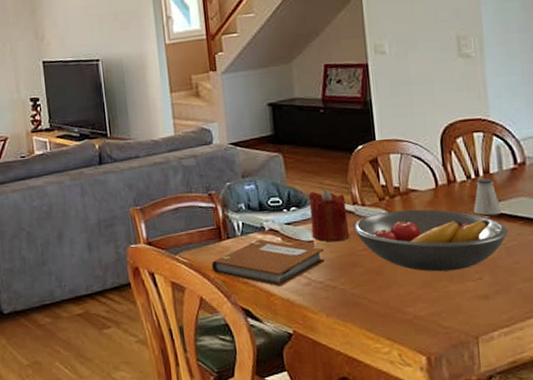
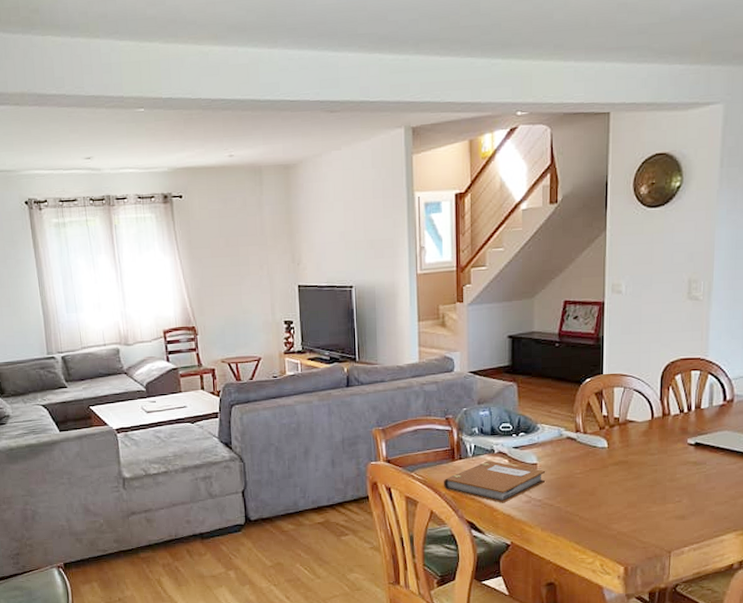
candle: present [308,188,350,242] -> none [536,417,570,465]
fruit bowl: present [353,209,509,272] -> none [574,438,710,494]
saltshaker: present [473,179,503,216] -> none [681,413,707,446]

